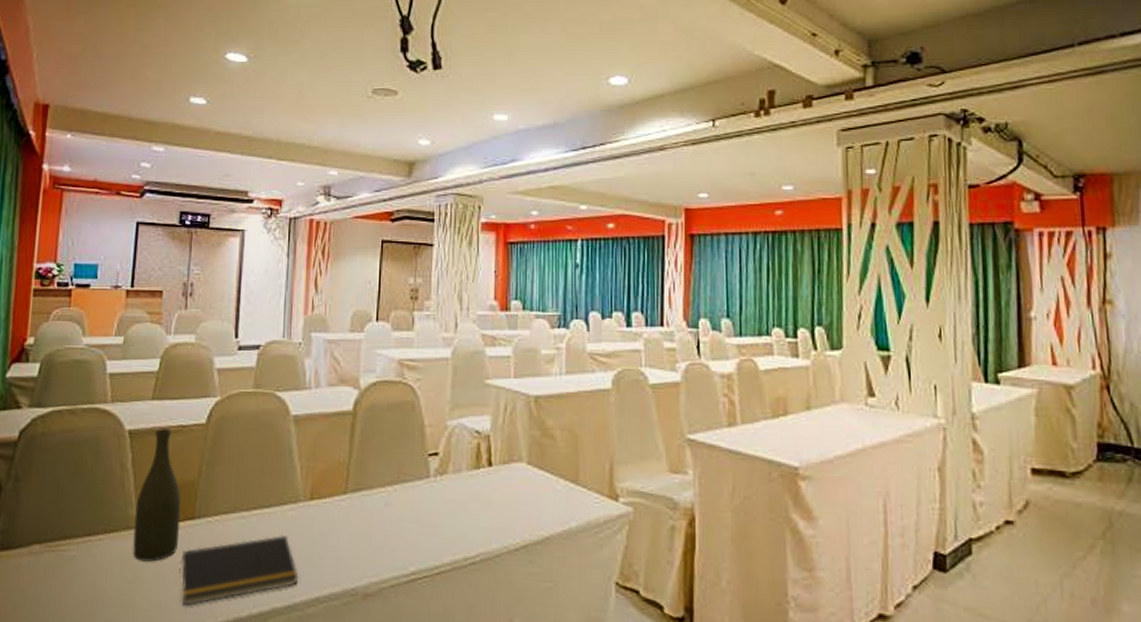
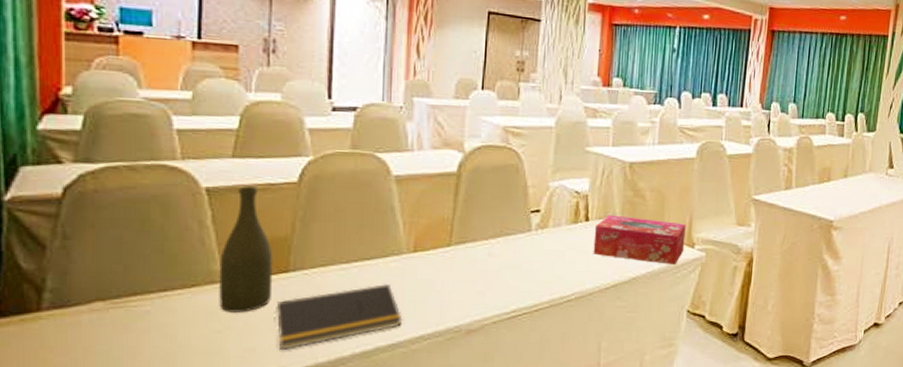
tissue box: none [498,458,606,522] -> present [593,215,686,264]

